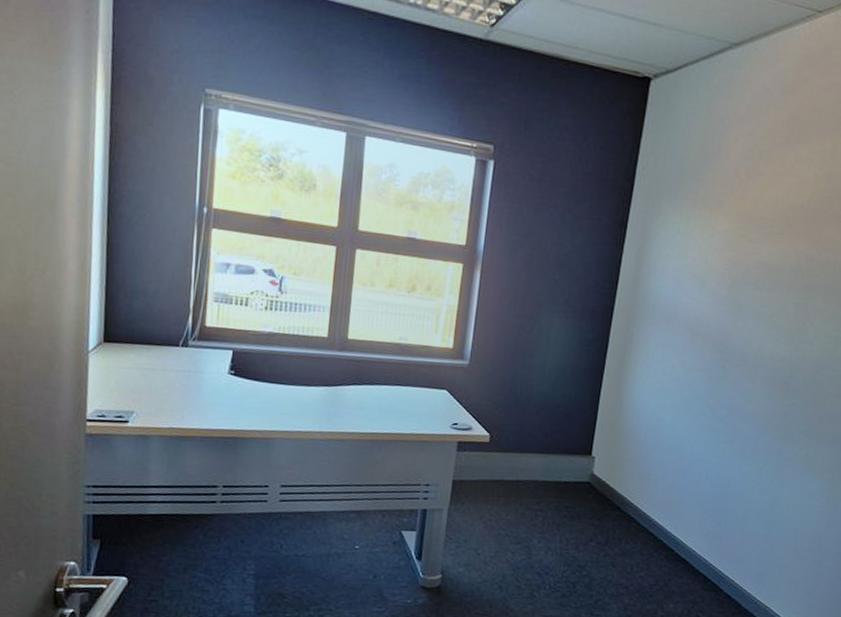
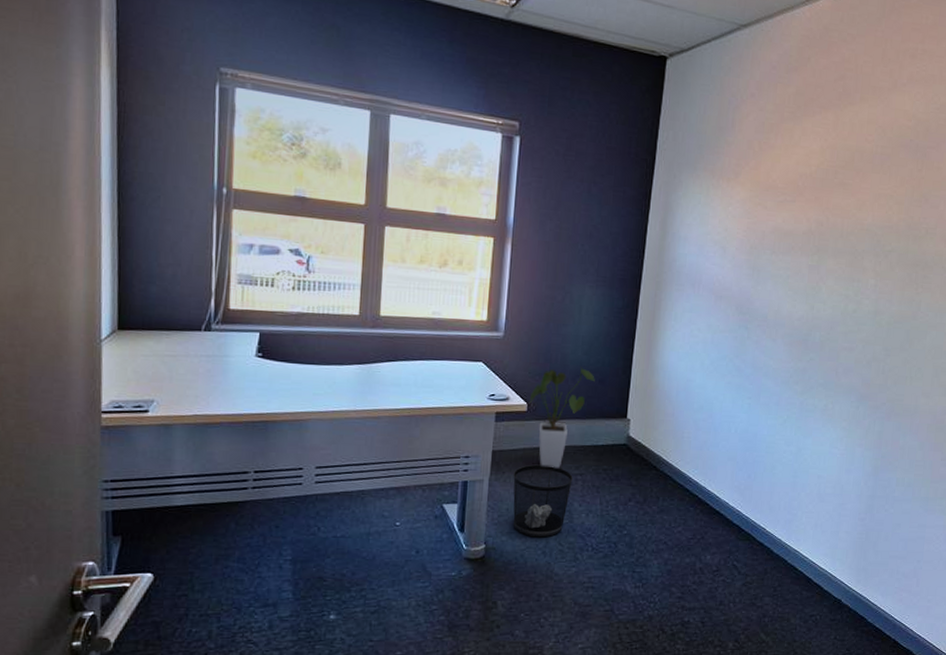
waste bin: none [470,497,533,572] -> present [513,464,573,538]
house plant: none [492,399,560,503] -> present [529,366,595,469]

